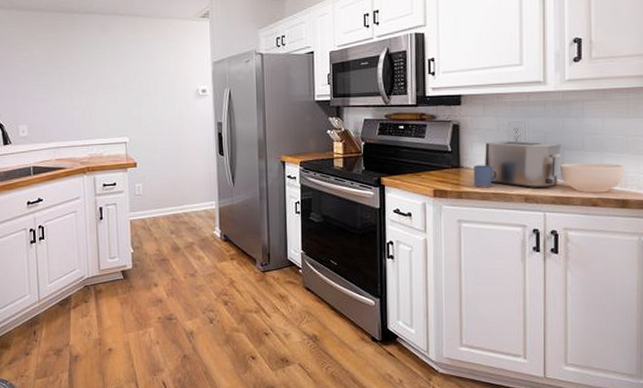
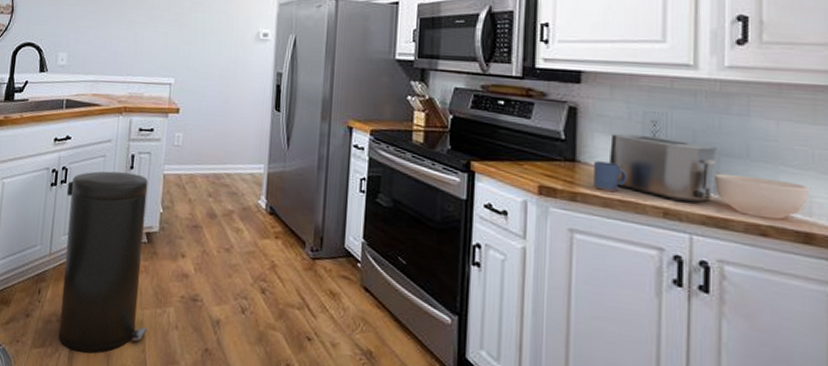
pedal bin: none [45,223,133,376] -> present [58,171,148,354]

